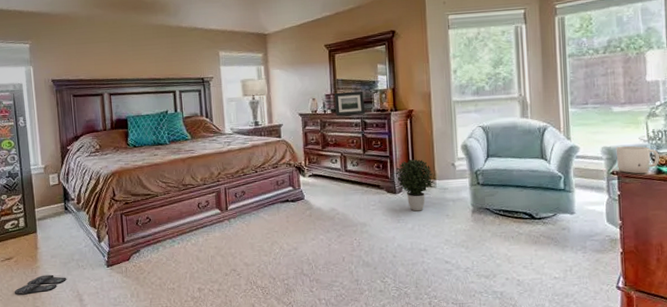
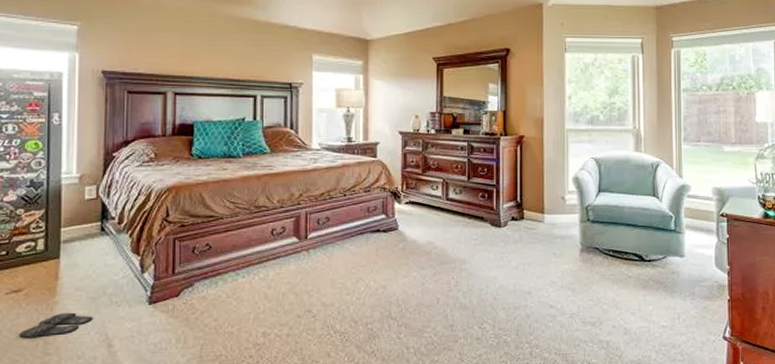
picture frame: present [334,91,365,117] -> none [440,111,472,138]
potted plant: present [396,159,434,212] -> none [502,189,543,248]
mug: present [616,145,659,174] -> none [726,187,766,217]

